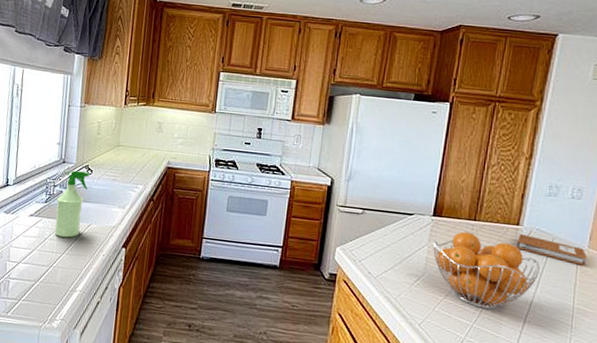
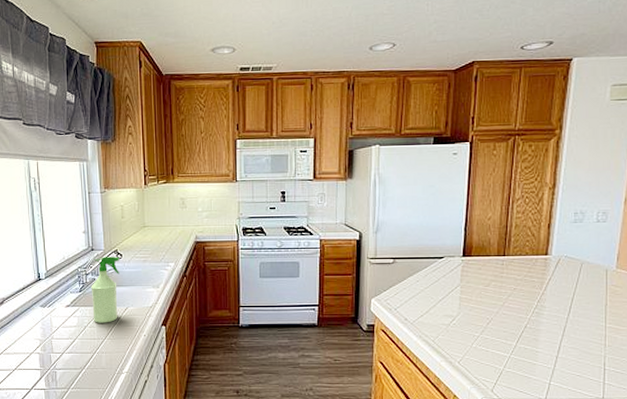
fruit basket: present [432,231,540,310] -> none [464,268,570,339]
notebook: present [517,234,587,266] -> none [547,263,616,286]

